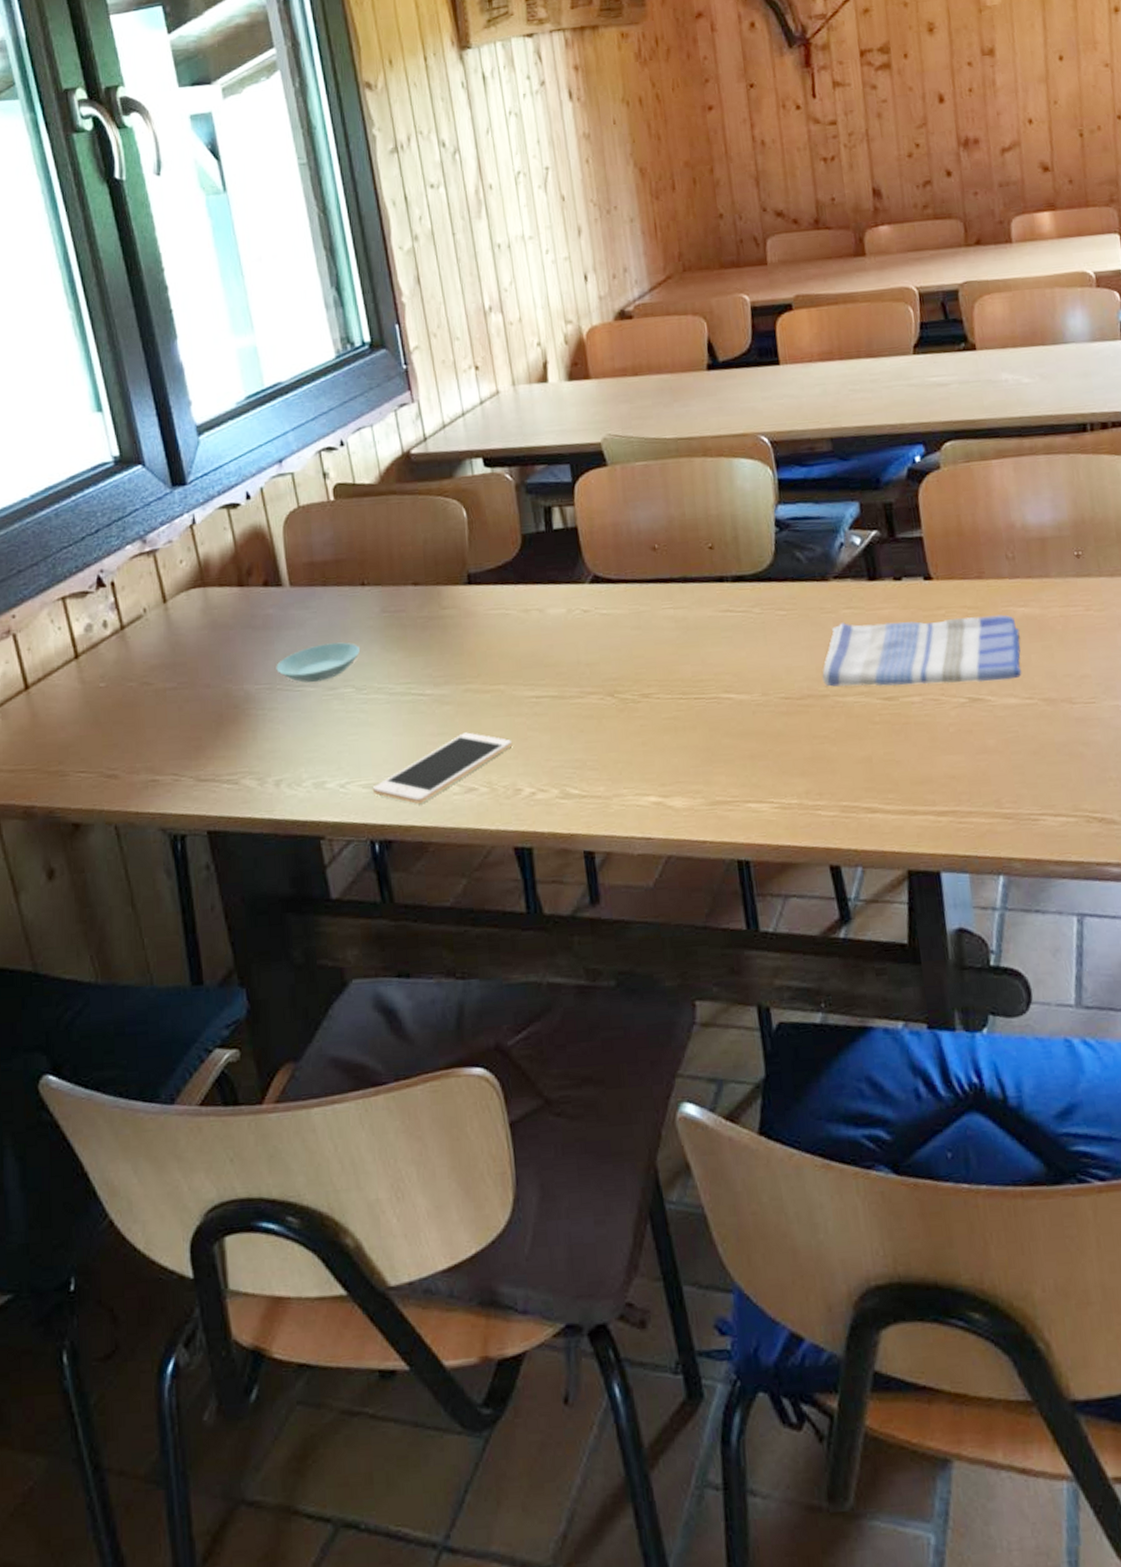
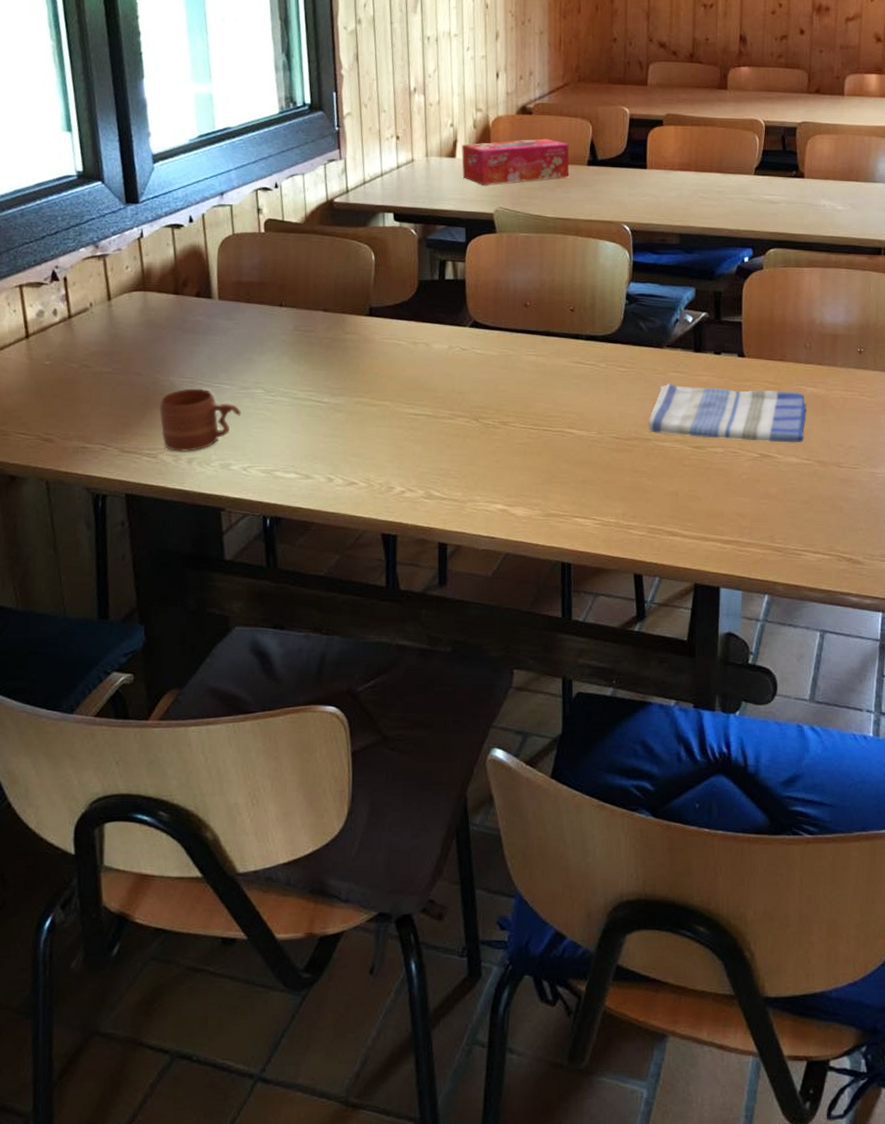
mug: none [235,695,331,774] -> present [159,388,241,452]
saucer: present [276,642,361,683] -> none [199,350,273,381]
cell phone: present [372,732,513,804] -> none [269,436,391,490]
tissue box: none [554,344,687,411] -> present [462,138,570,185]

